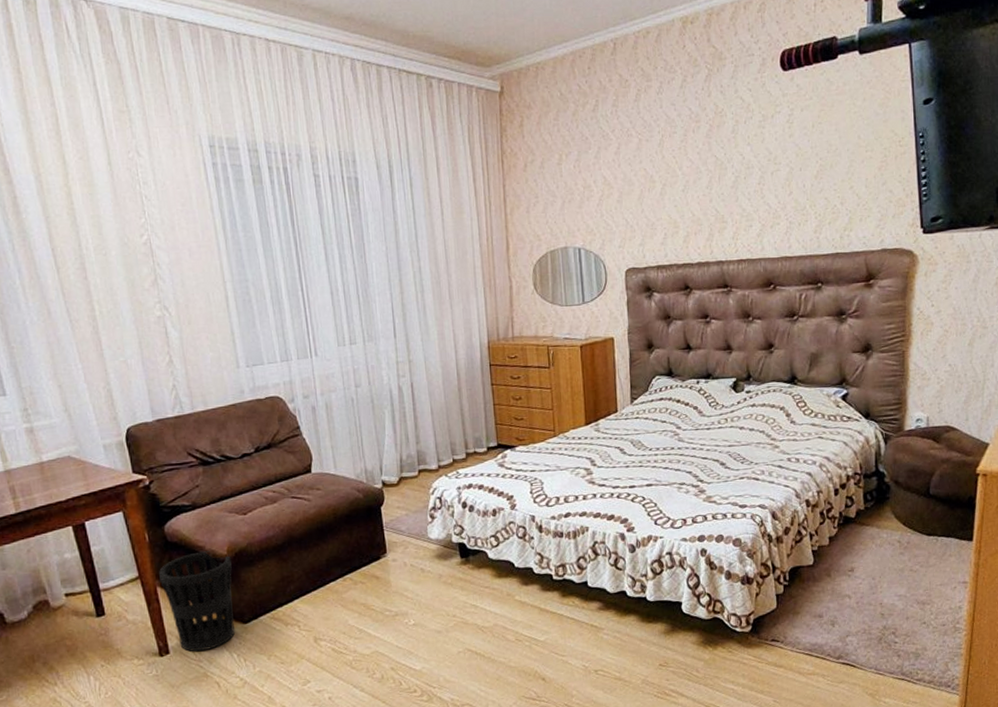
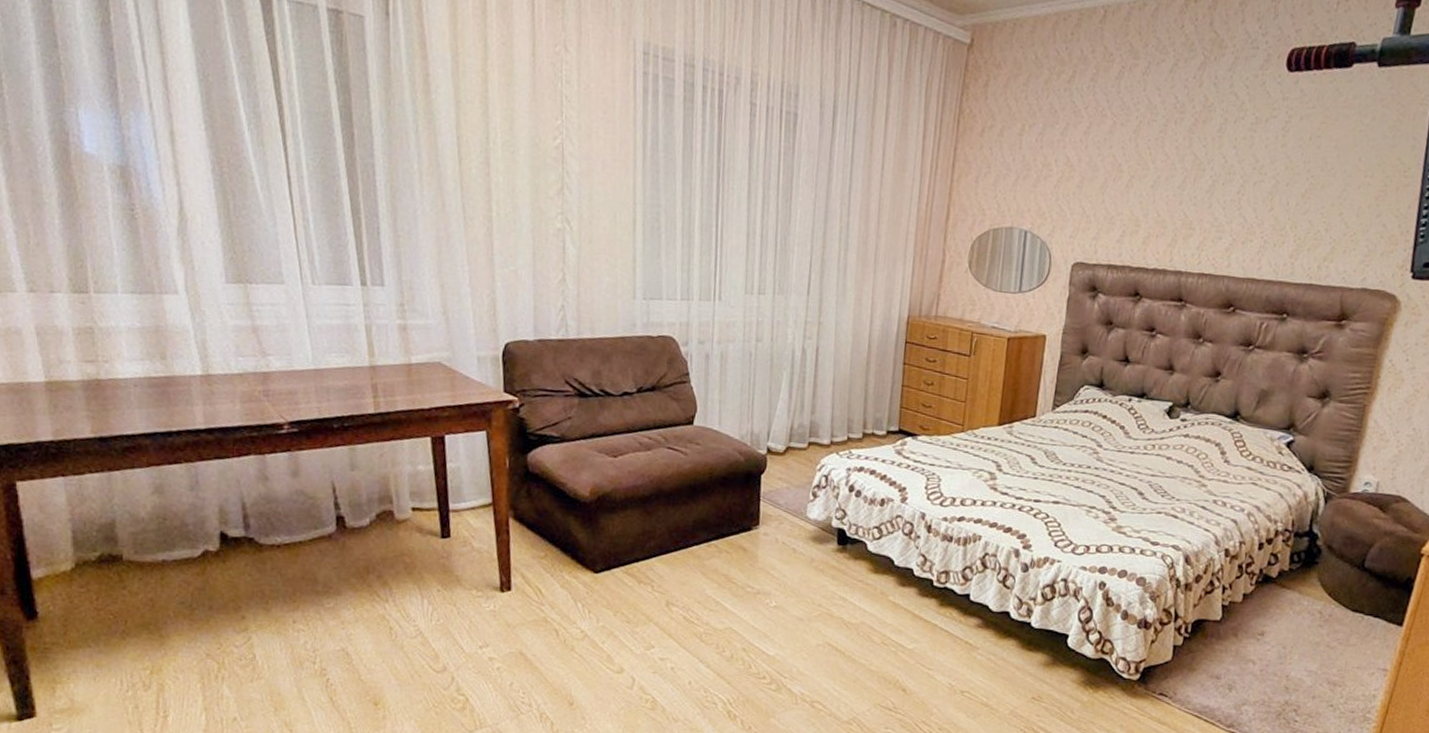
wastebasket: present [159,551,235,652] -> none [514,488,593,595]

